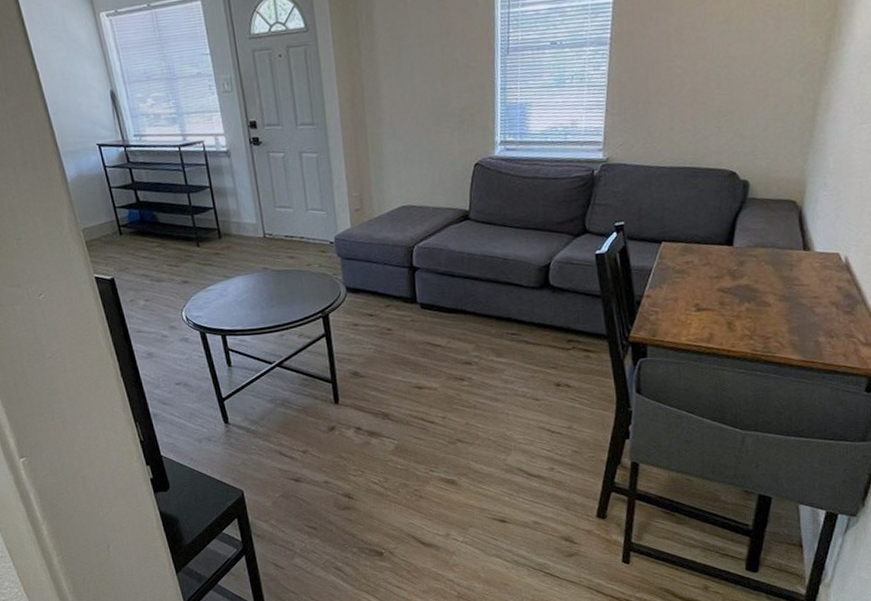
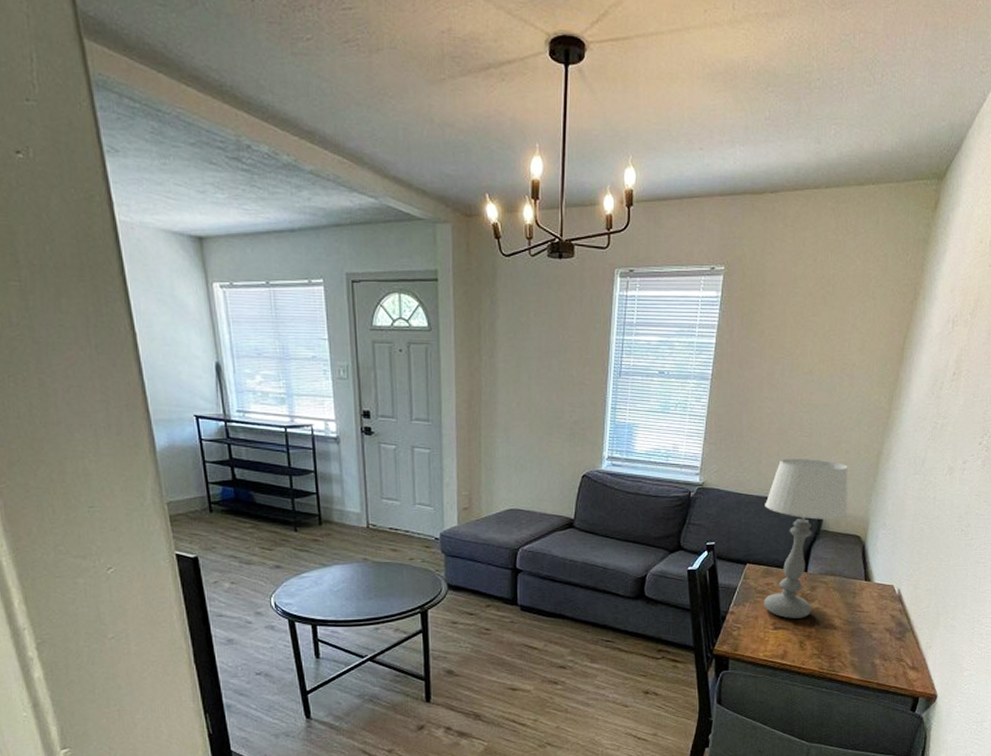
table lamp: none [680,119,778,299] -> present [764,458,848,619]

